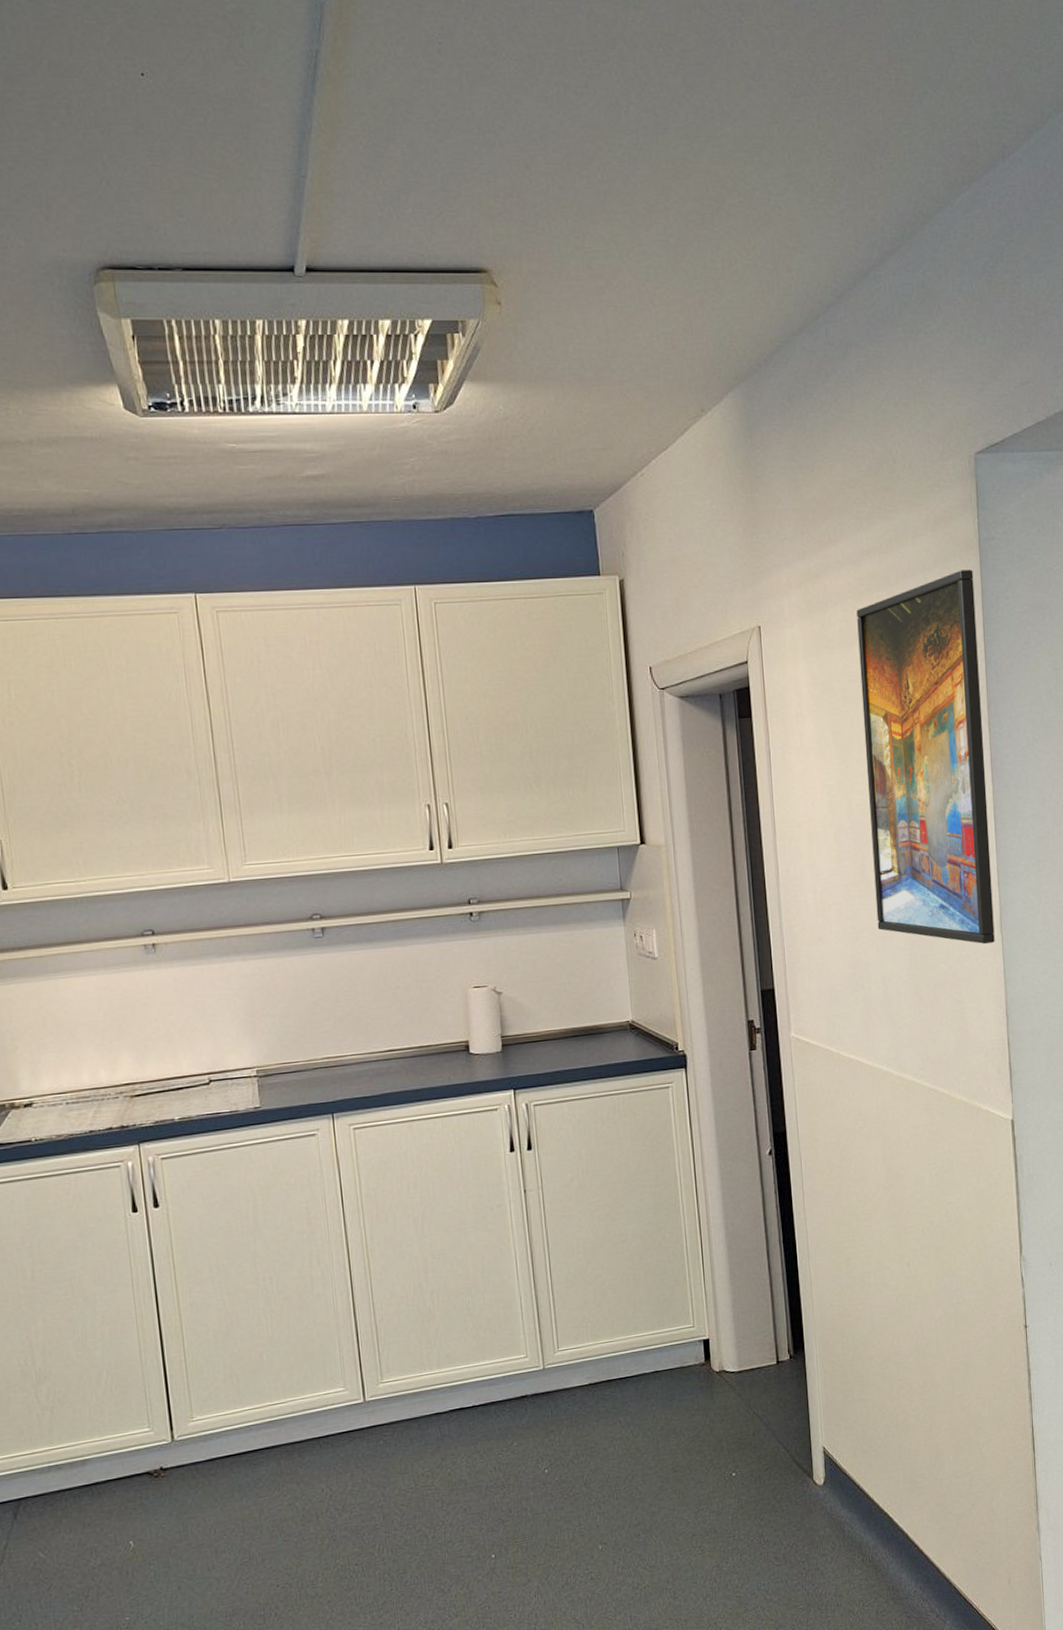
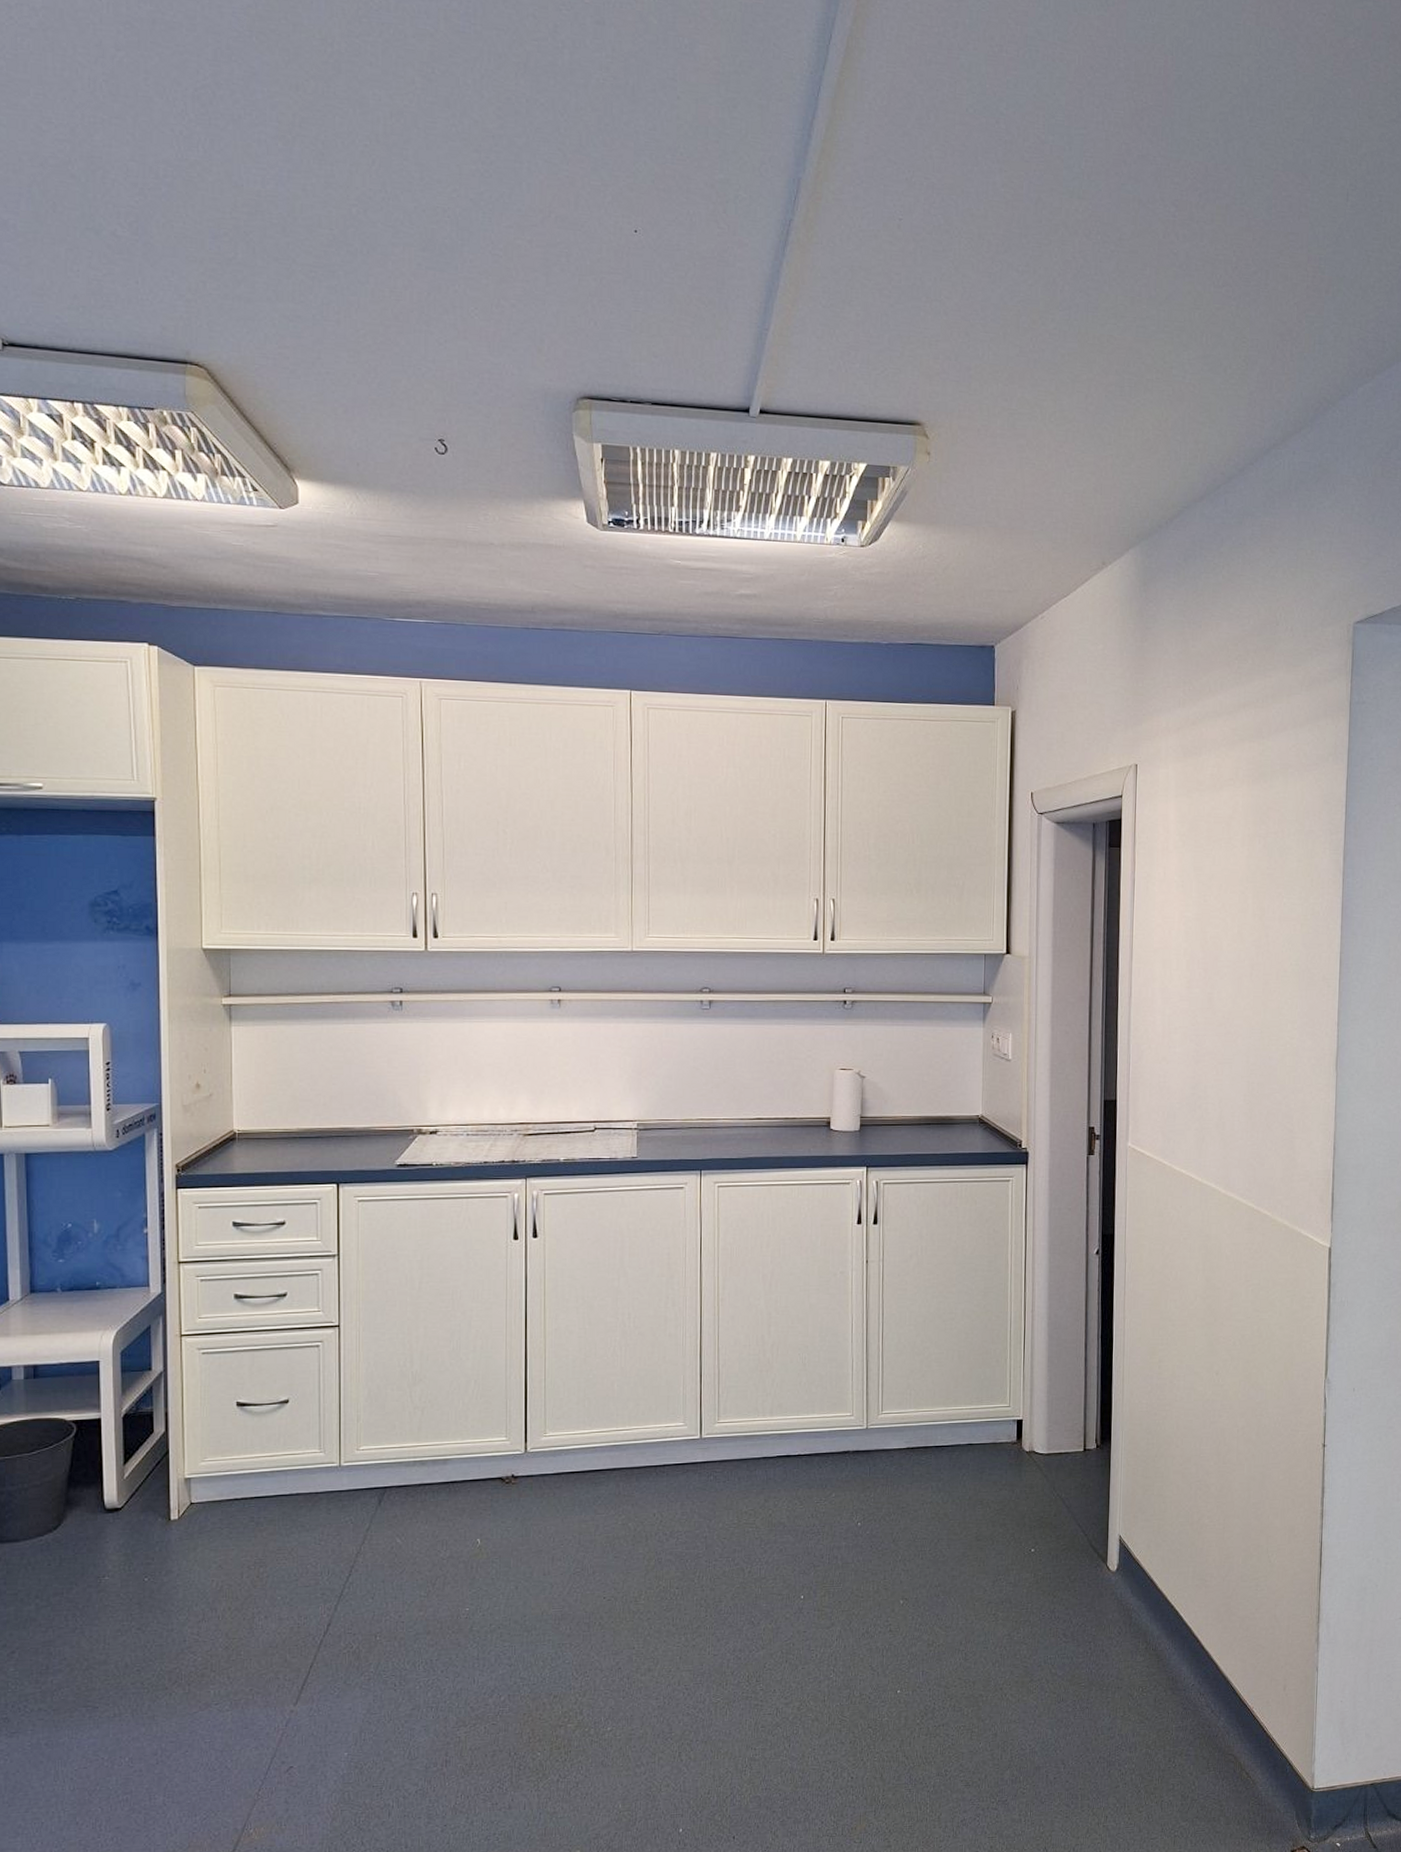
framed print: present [856,569,995,945] -> none [1219,729,1342,1080]

